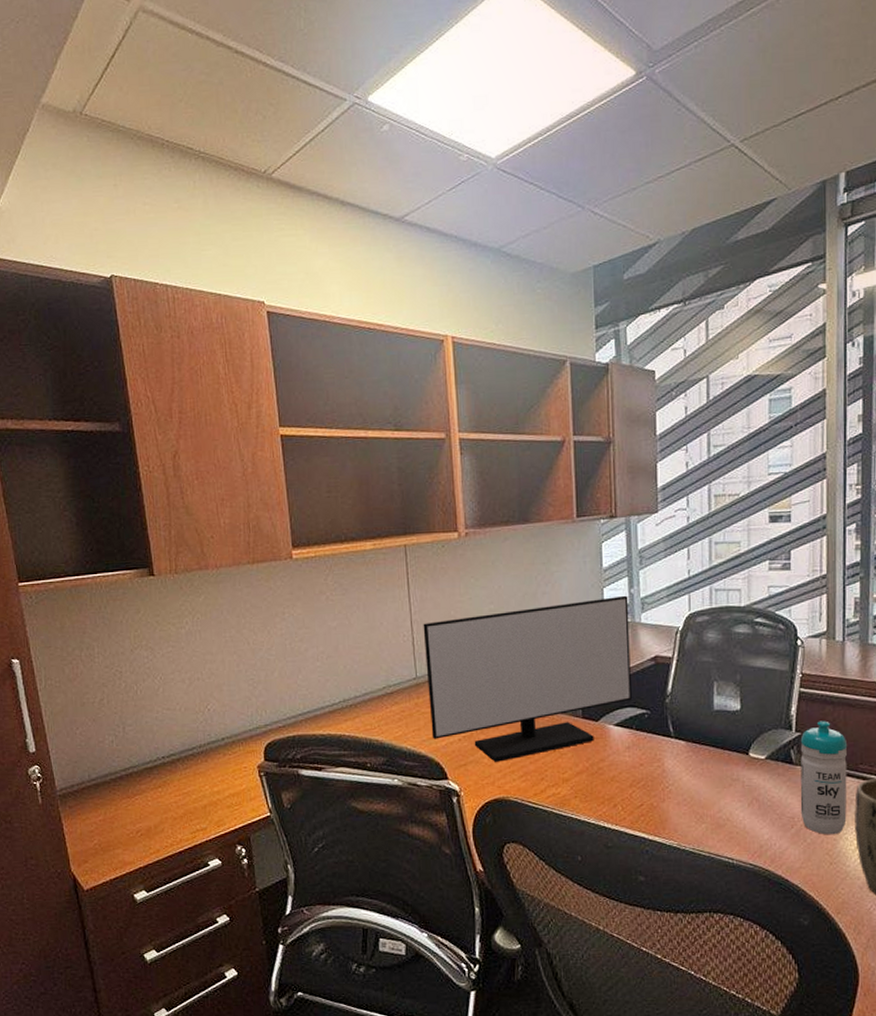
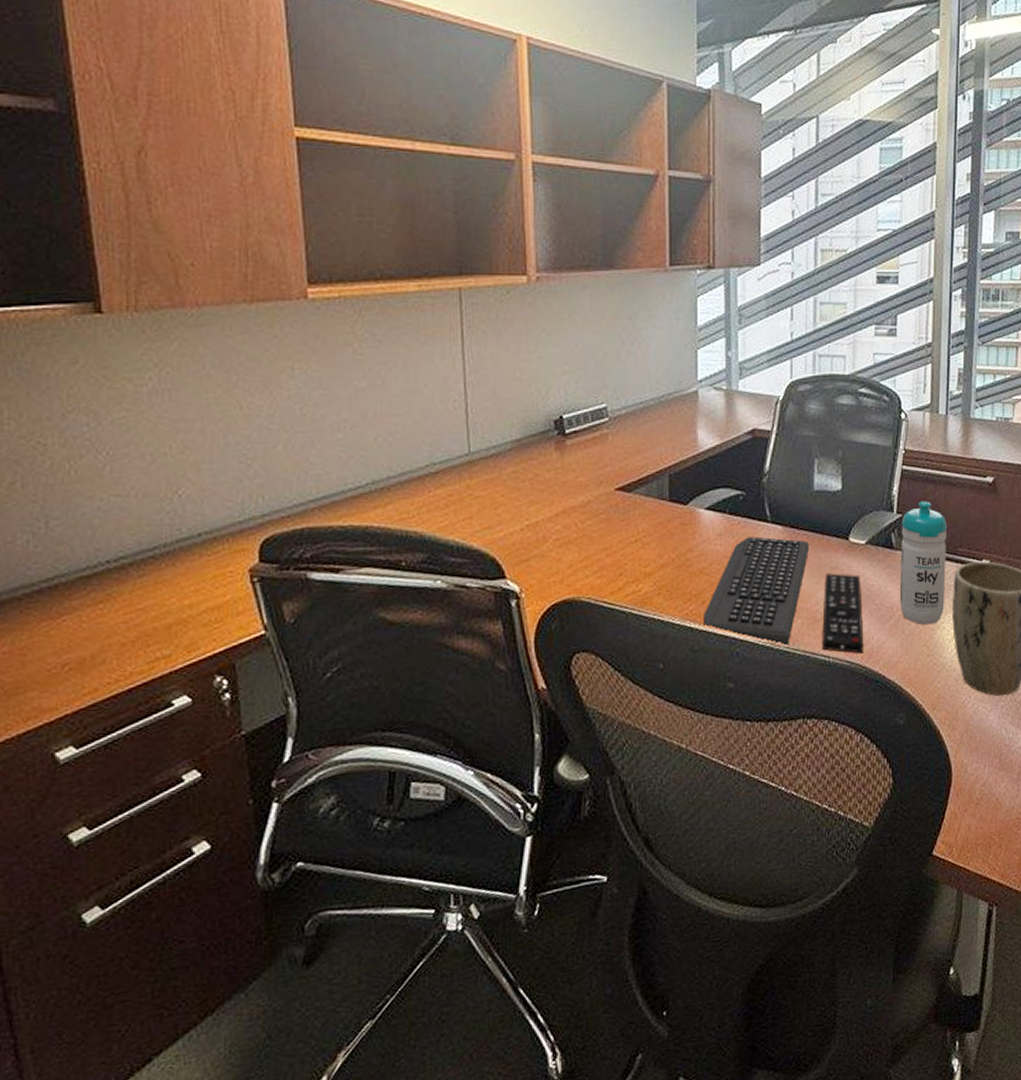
monitor: present [423,595,632,763] -> none [479,358,725,557]
keyboard: none [615,750,711,846] -> present [704,536,810,645]
remote control: none [725,784,766,858] -> present [822,573,864,654]

